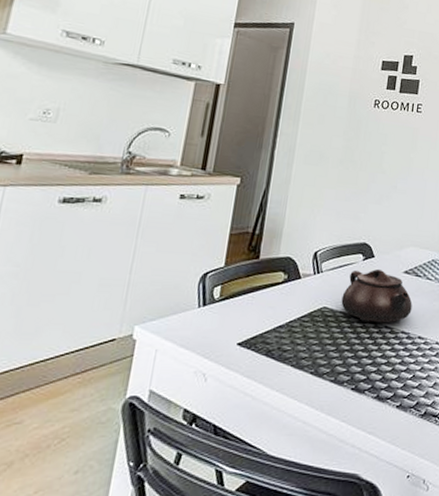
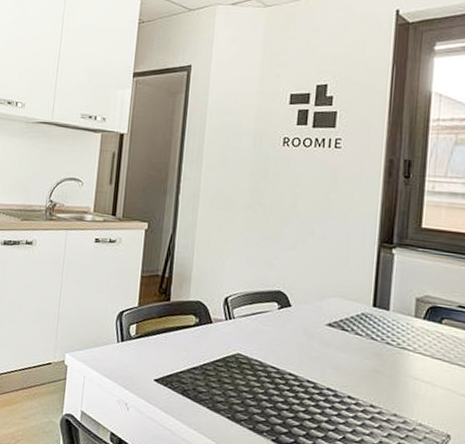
teapot: present [341,268,413,323] -> none [256,318,339,378]

